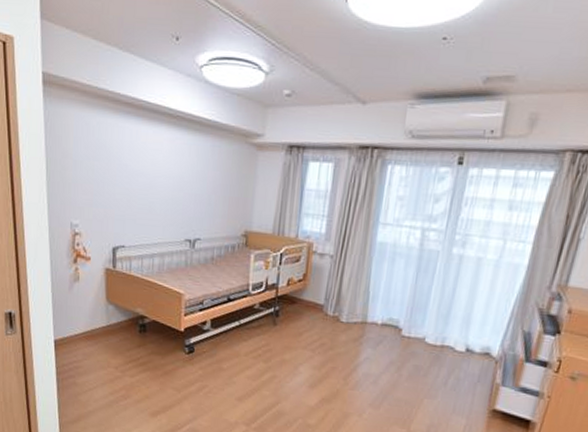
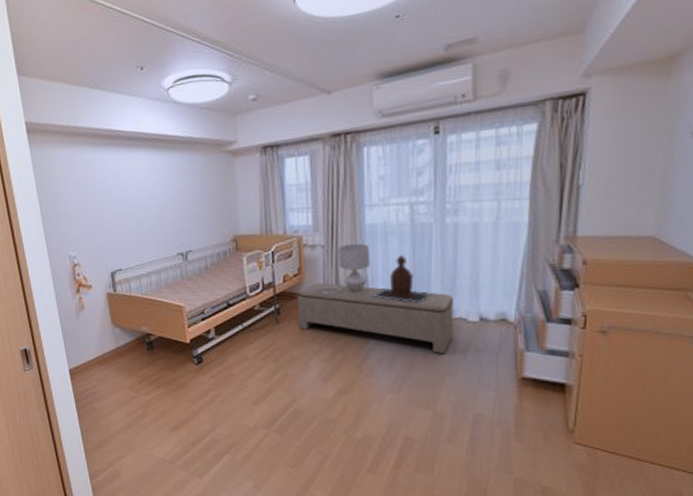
bench: none [294,292,446,378] -> present [297,283,454,355]
lamp: none [318,258,377,305] -> present [316,243,371,295]
lantern: none [371,277,425,326] -> present [373,255,430,303]

